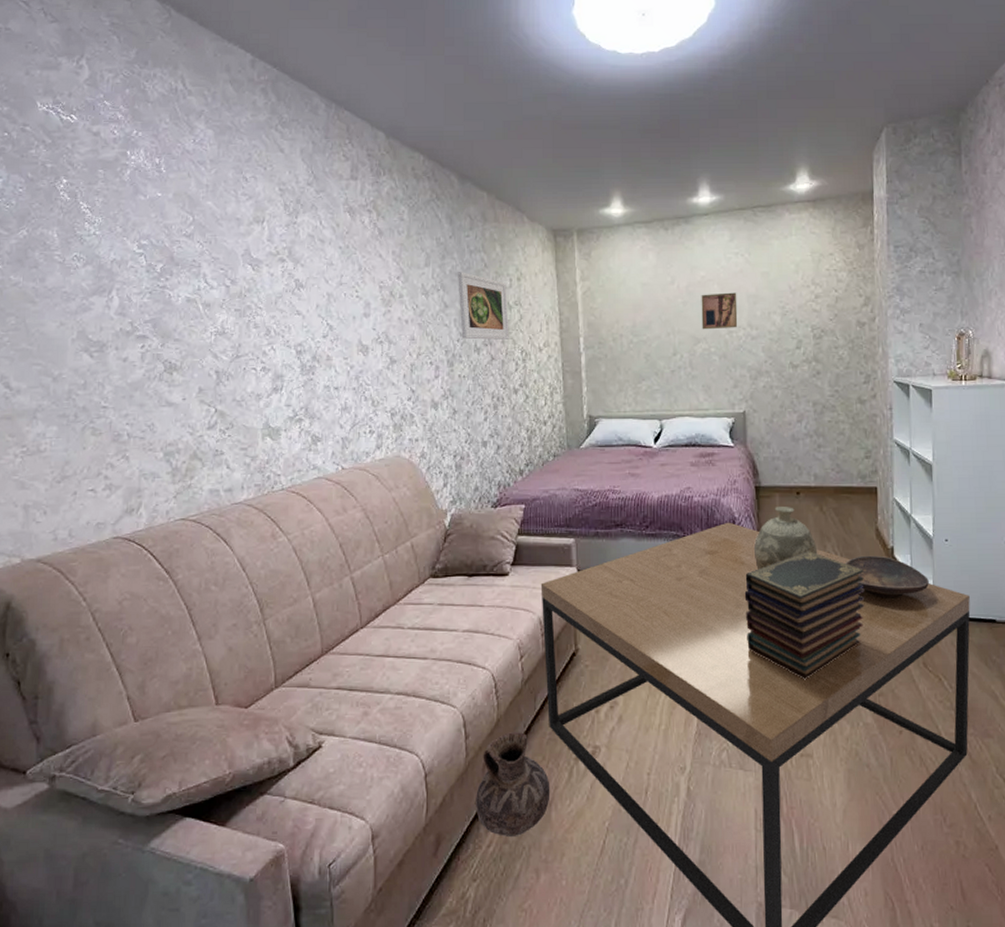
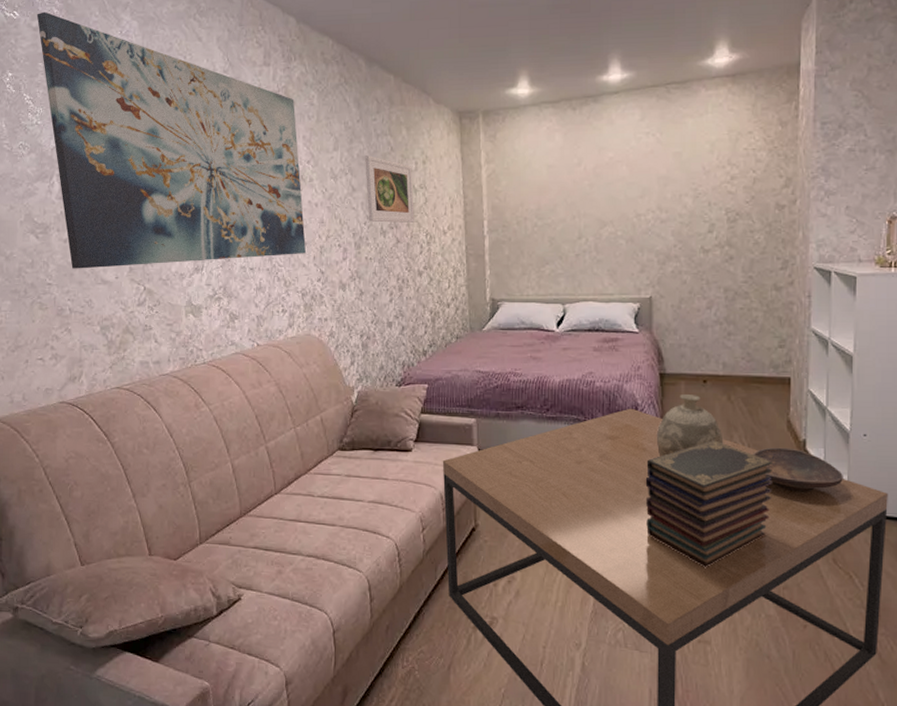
wall art: none [97,116,395,390] -> present [36,11,306,269]
ceramic jug: present [476,732,550,838] -> none [380,598,449,695]
wall art: present [701,292,738,330] -> none [608,174,647,213]

